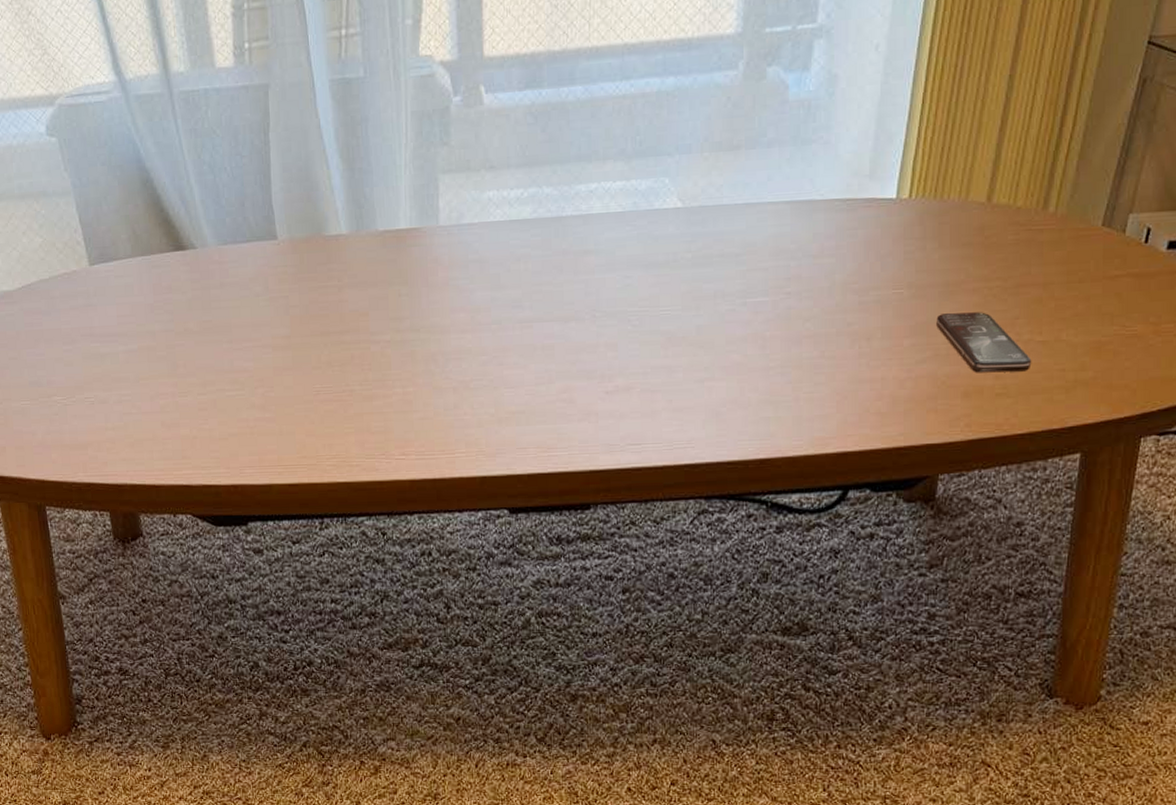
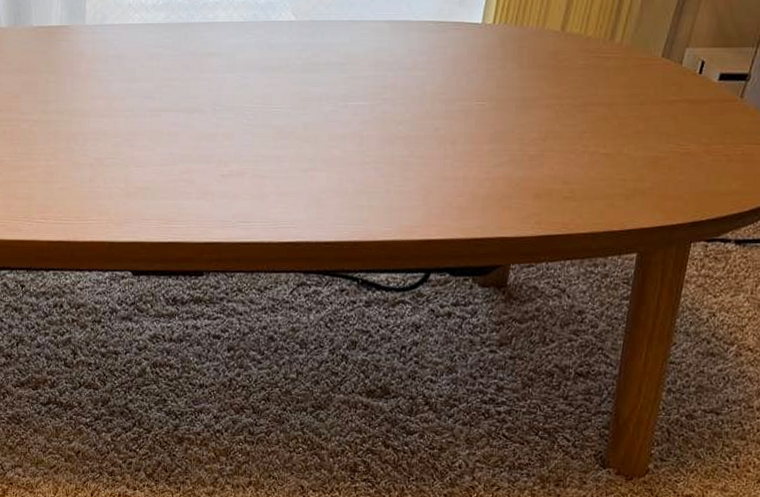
mobile phone: present [936,312,1032,373] -> none [513,125,596,179]

